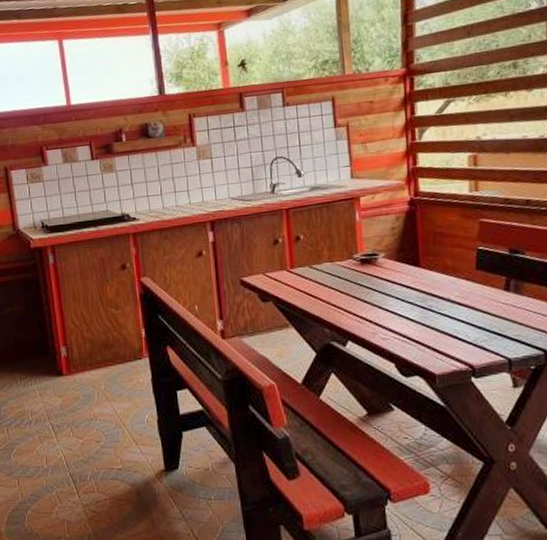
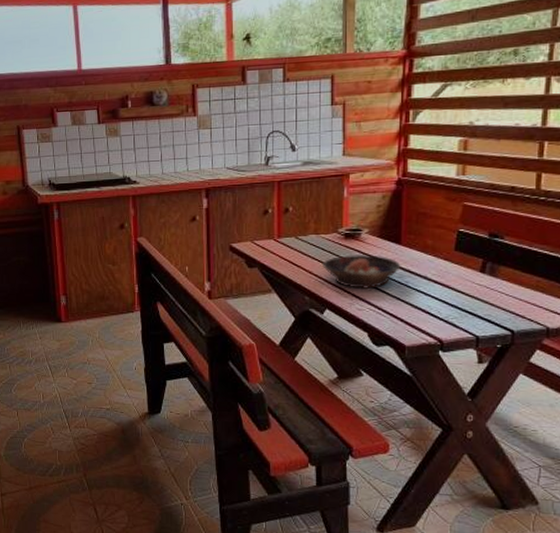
bowl: none [340,279,423,317] -> present [322,253,401,290]

